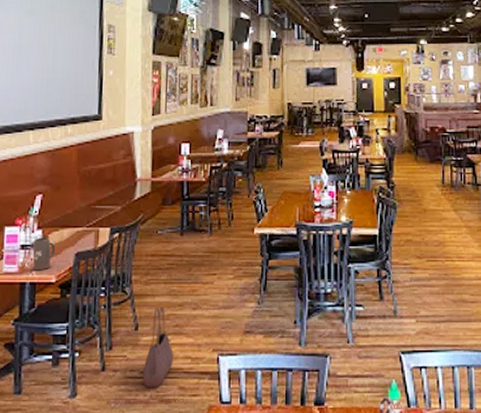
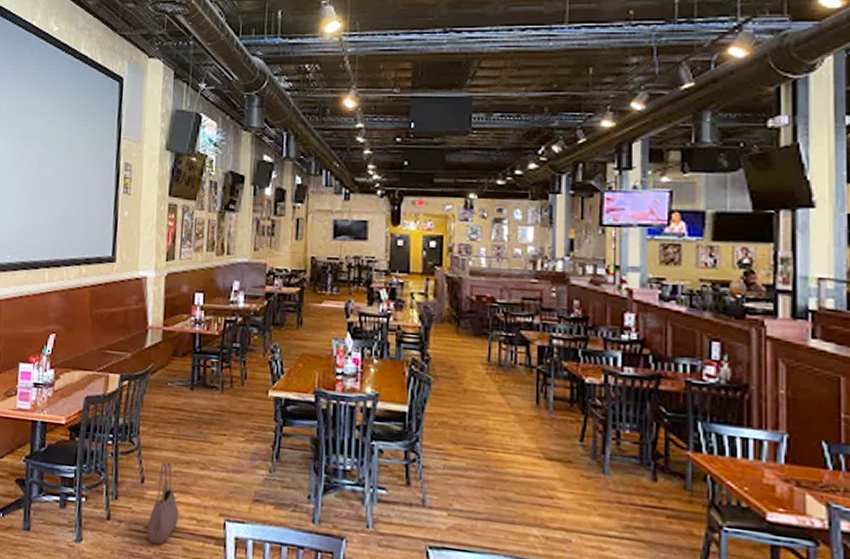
beer mug: present [32,237,55,271] -> none [43,377,66,411]

